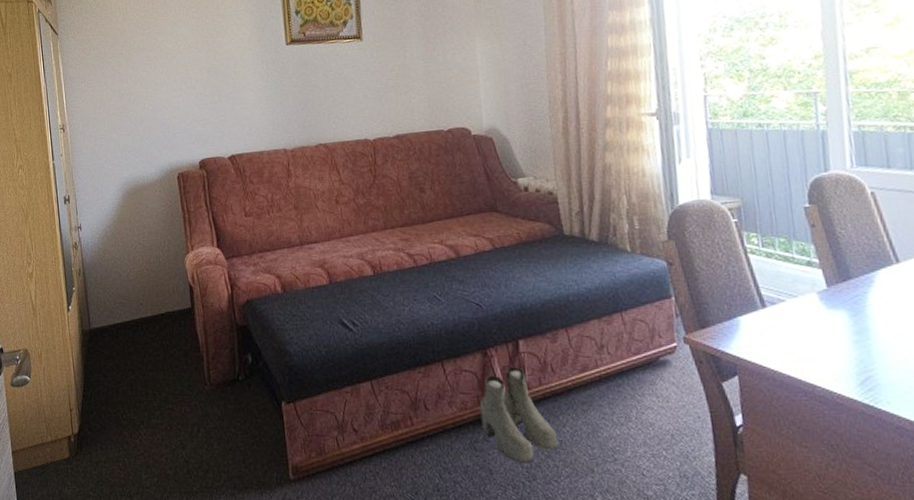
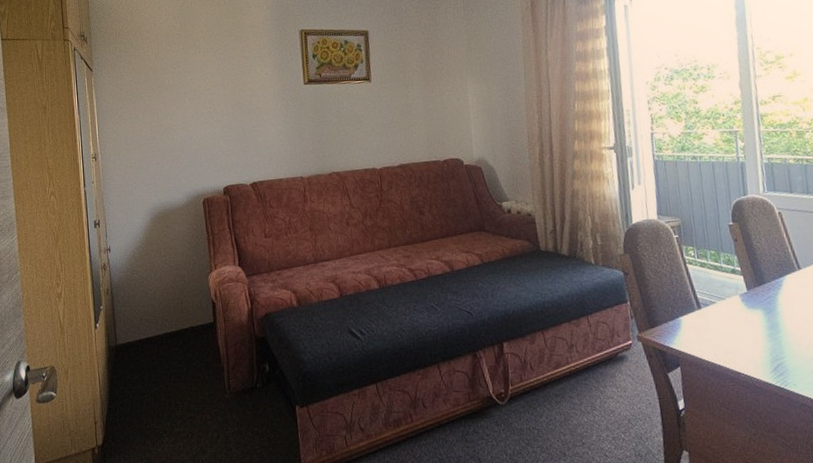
boots: present [479,367,559,464] -> none [470,366,537,452]

